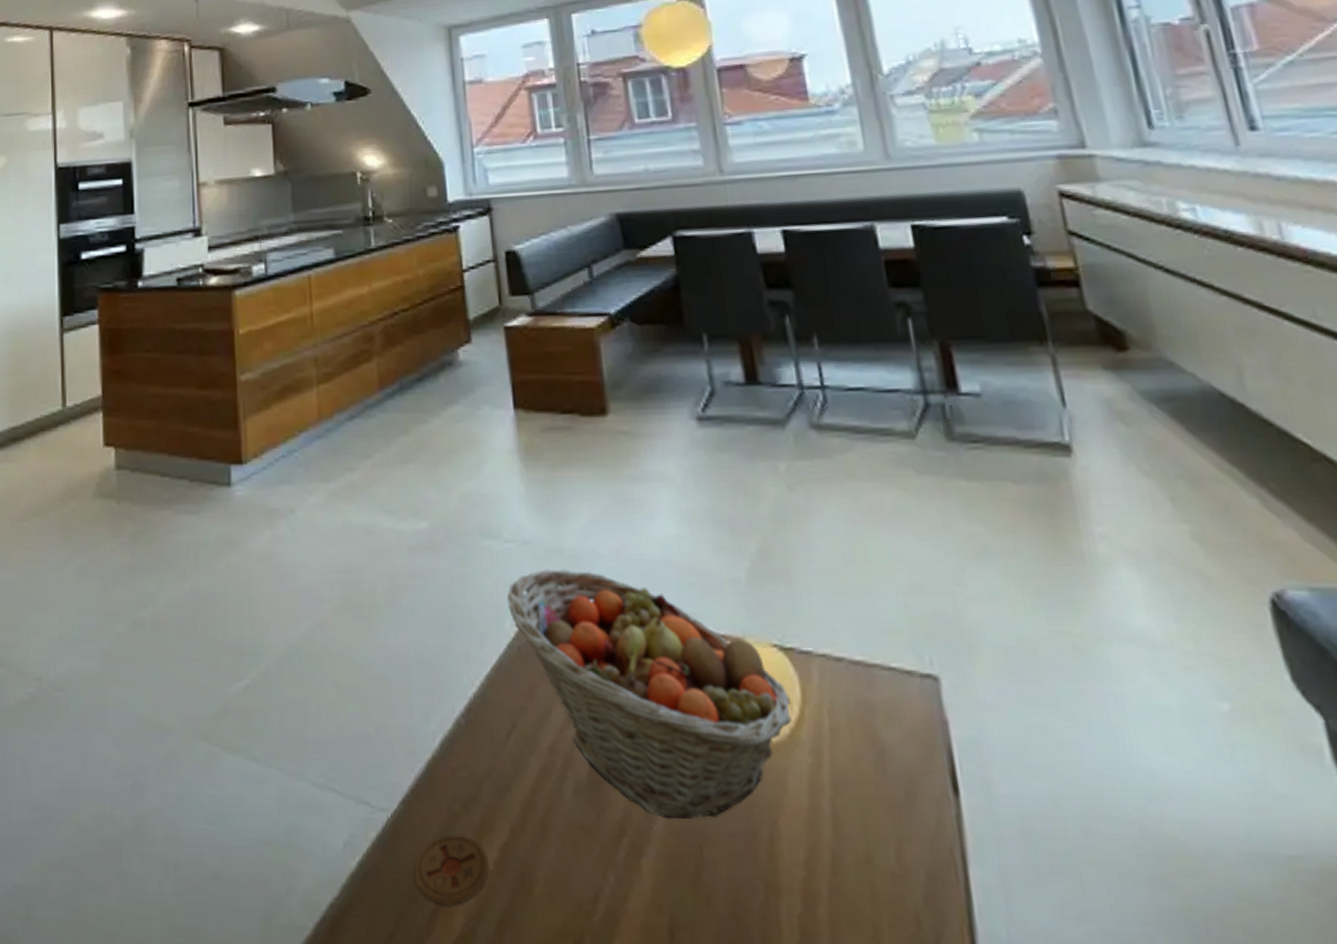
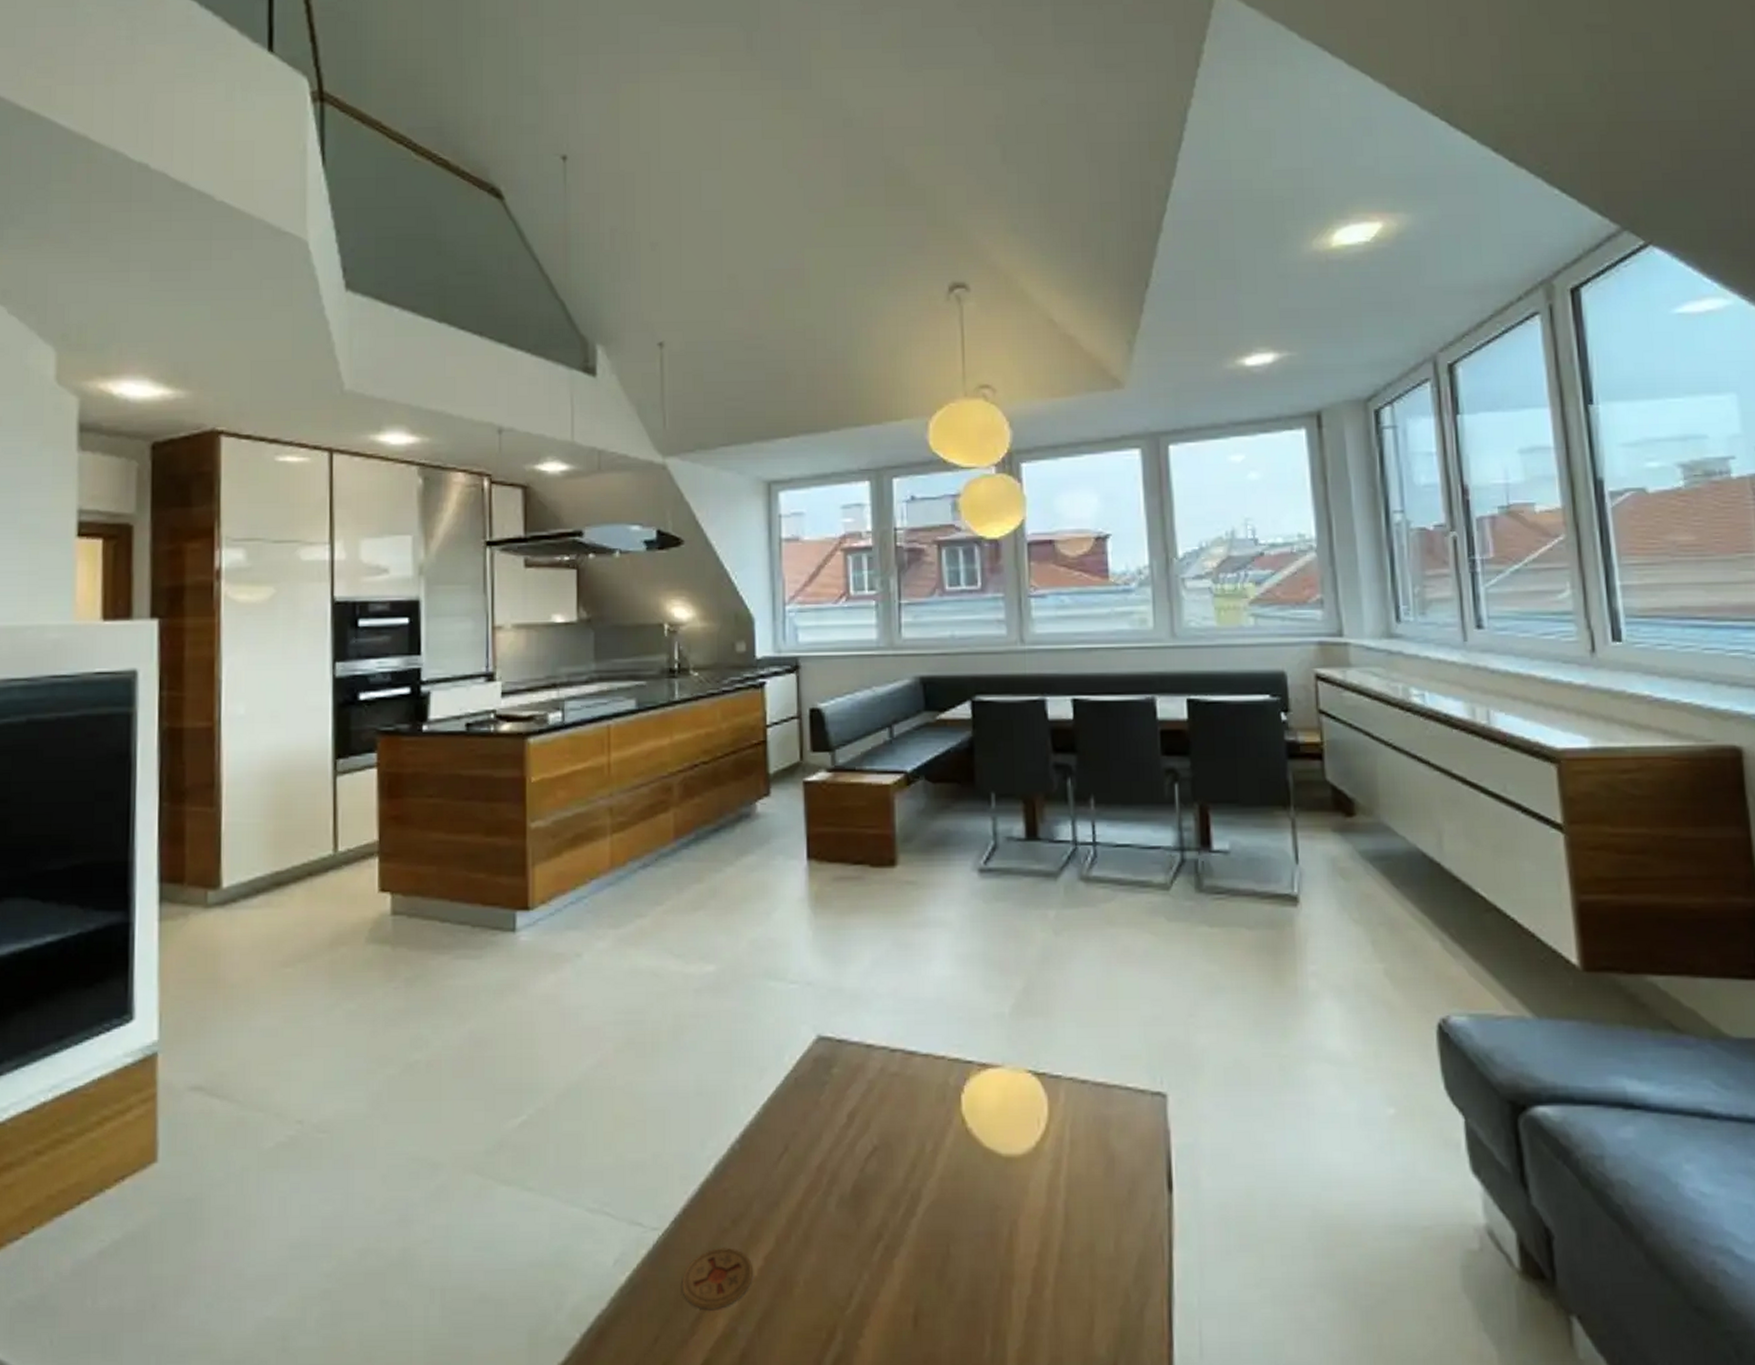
fruit basket: present [507,569,792,820] -> none [788,1007,1039,1224]

